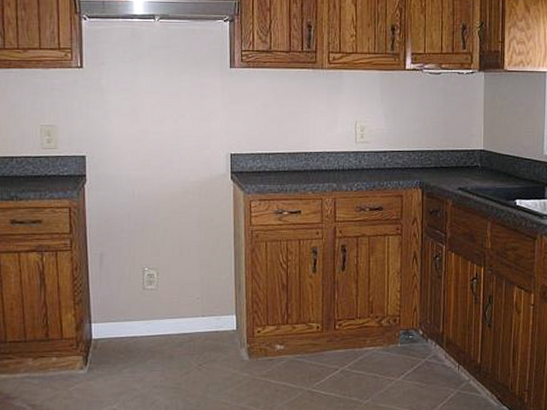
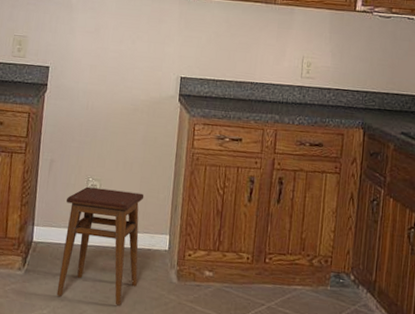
stool: none [123,277,208,390] -> present [56,186,144,306]

